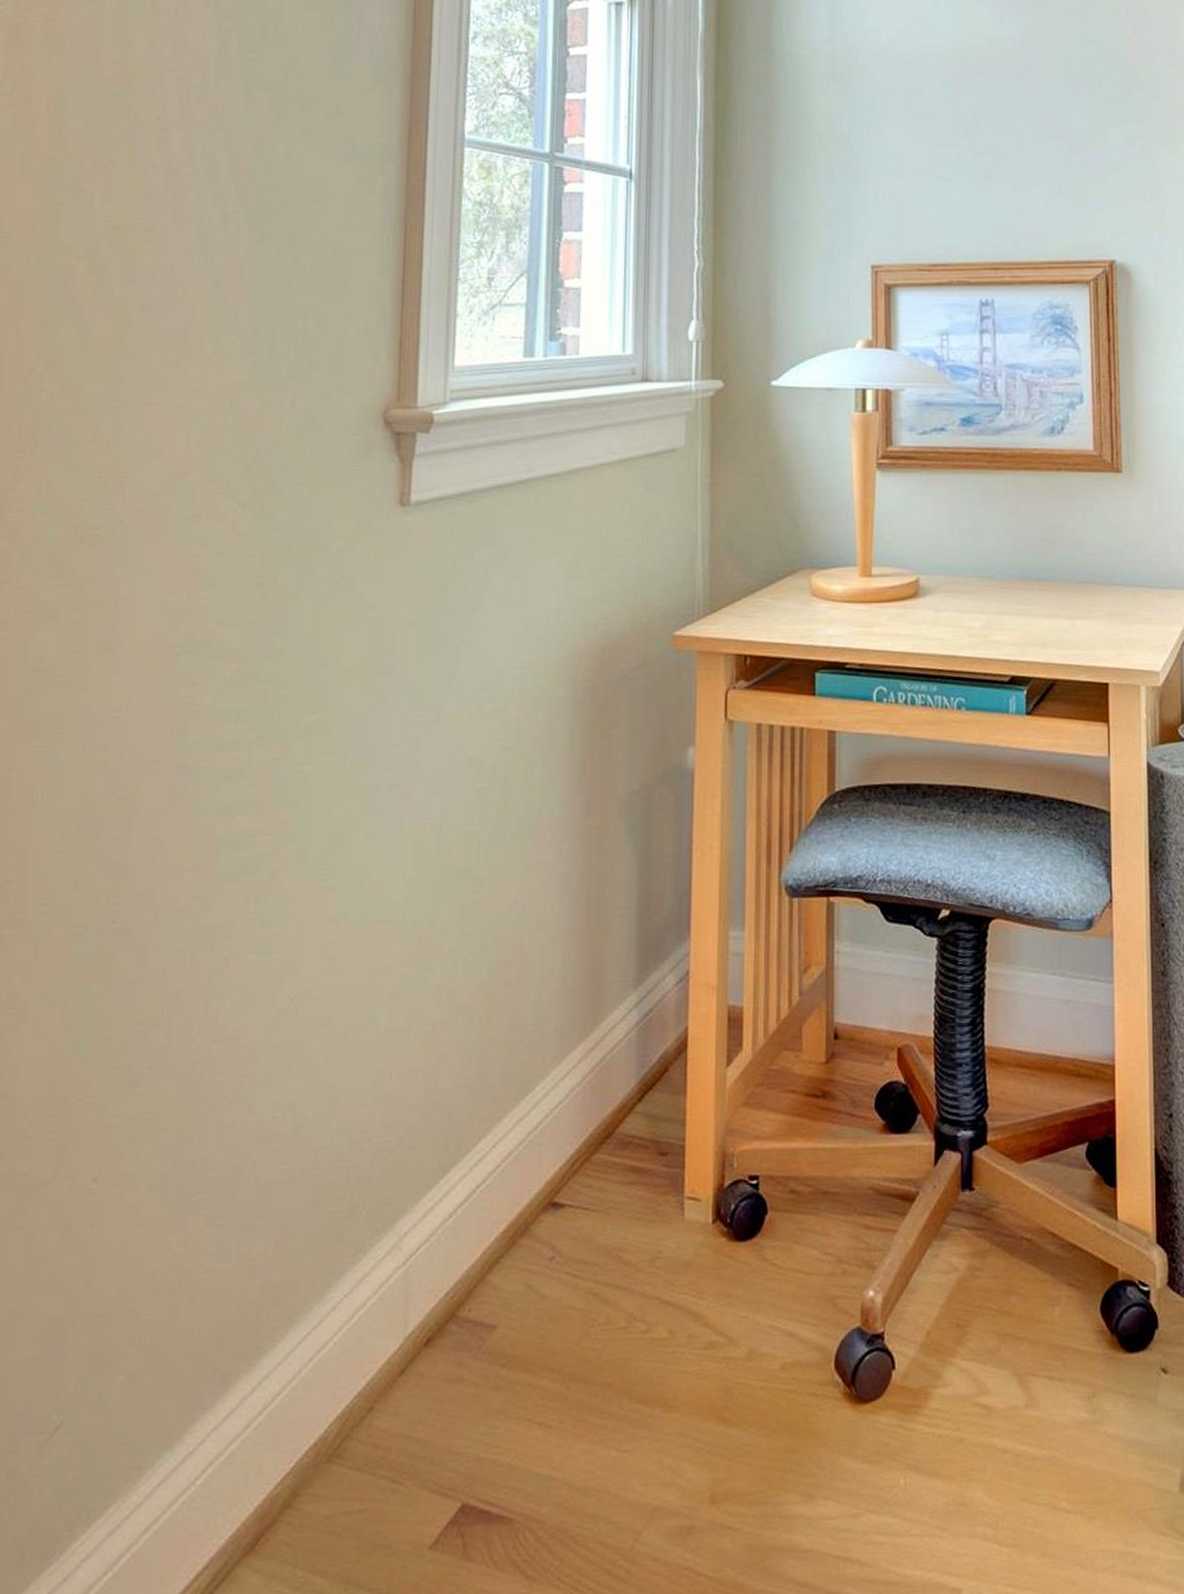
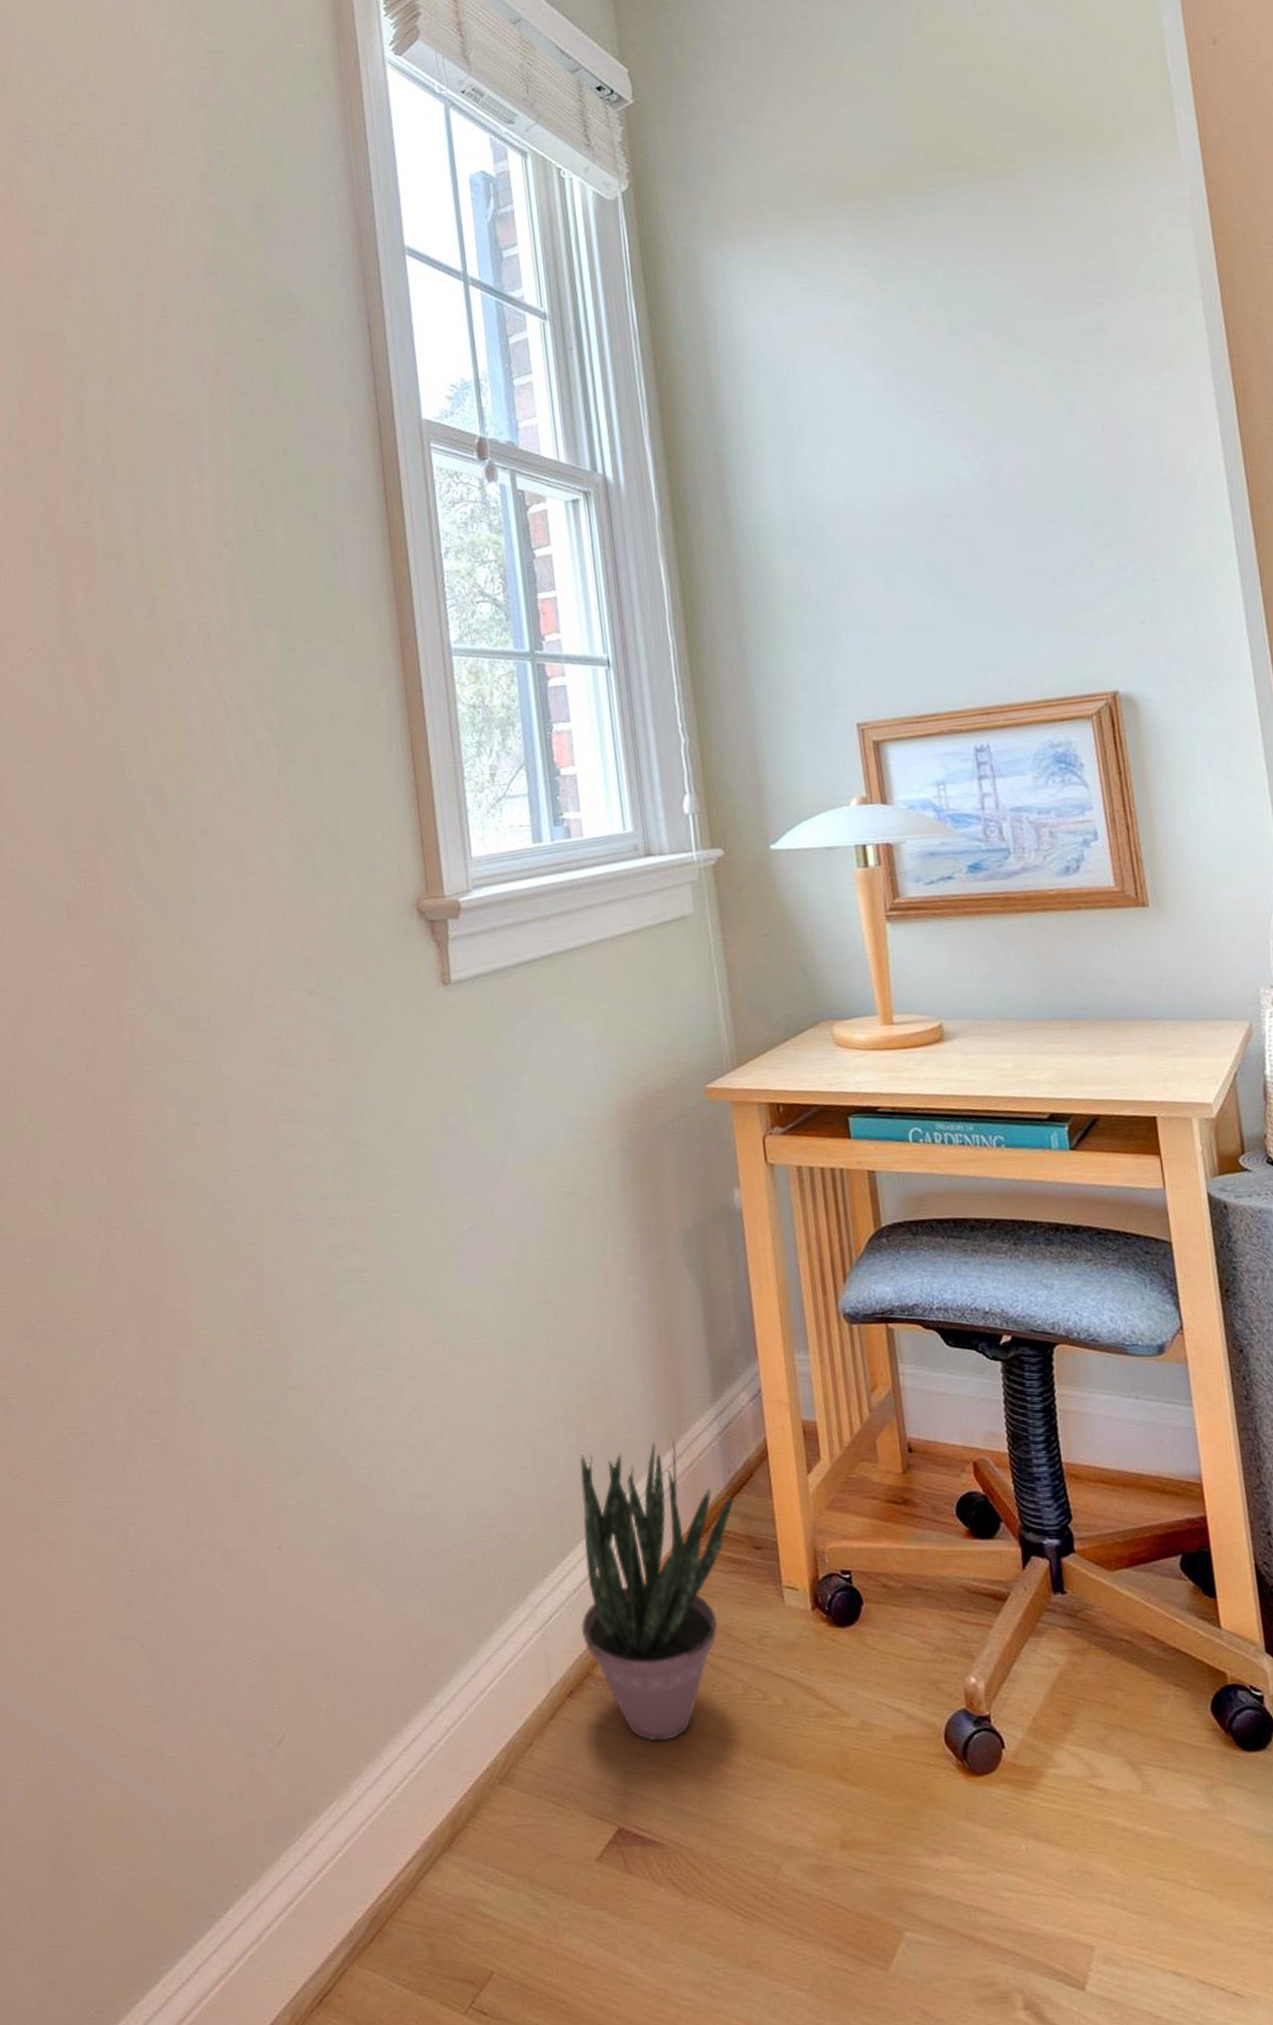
potted plant: none [451,1030,644,1393] -> present [579,1439,734,1741]

